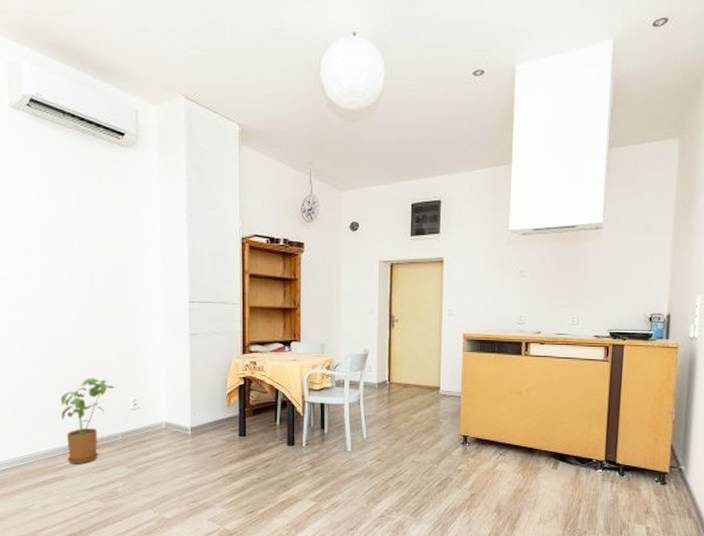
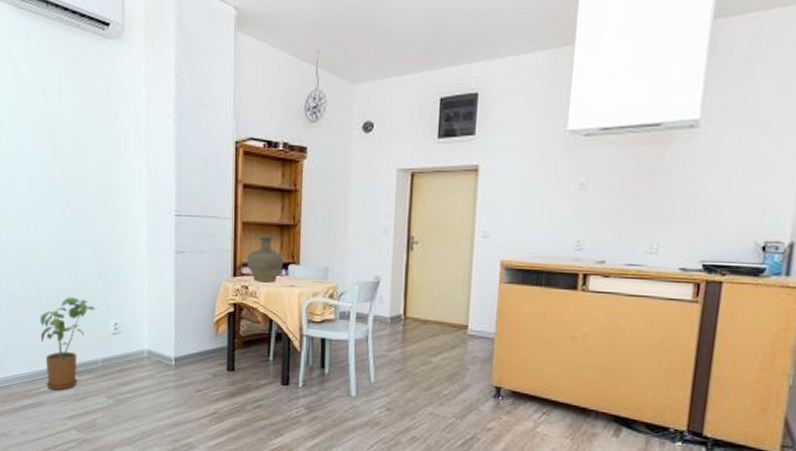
vase: none [255,317,287,358] -> present [247,235,284,283]

